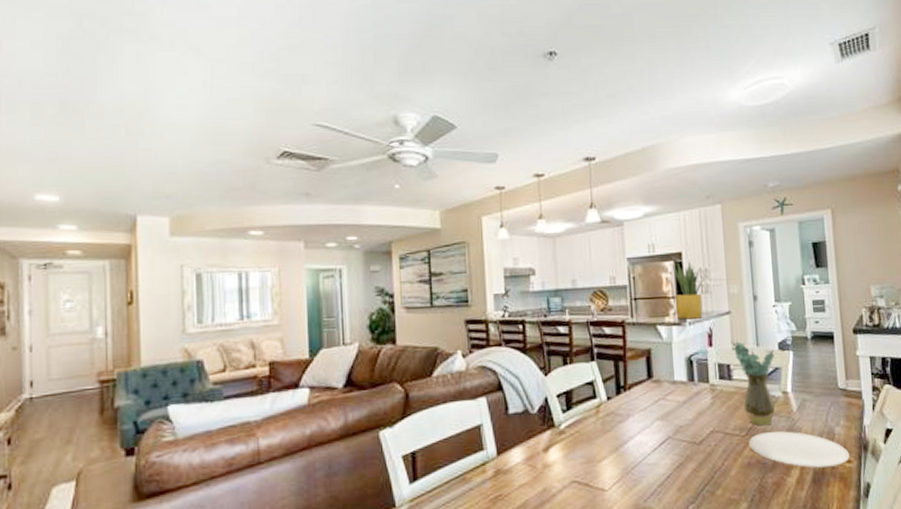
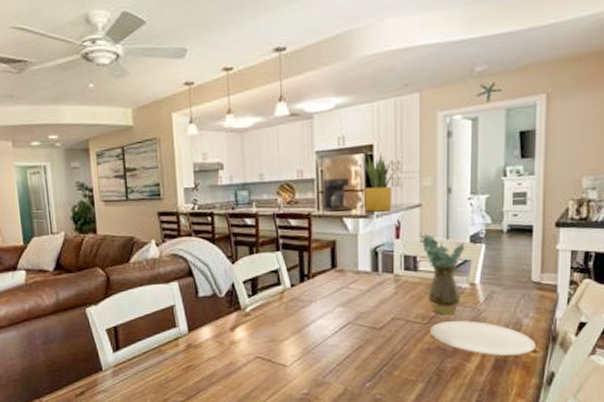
coffee maker: none [634,284,665,319] -> present [321,177,352,212]

